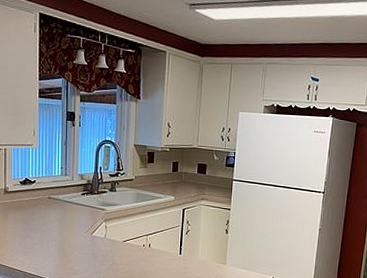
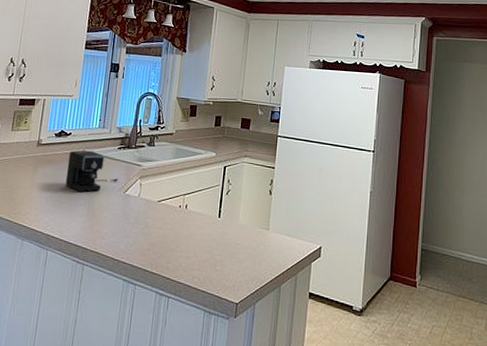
coffee maker: none [35,196,84,234] -> present [65,150,118,192]

